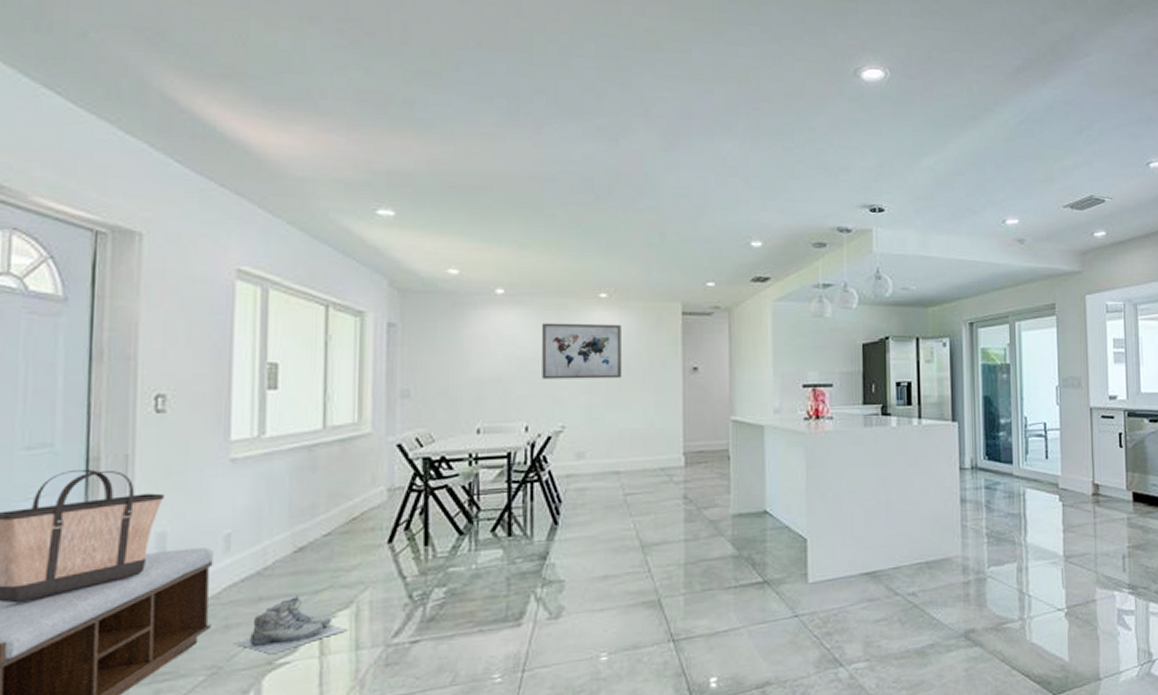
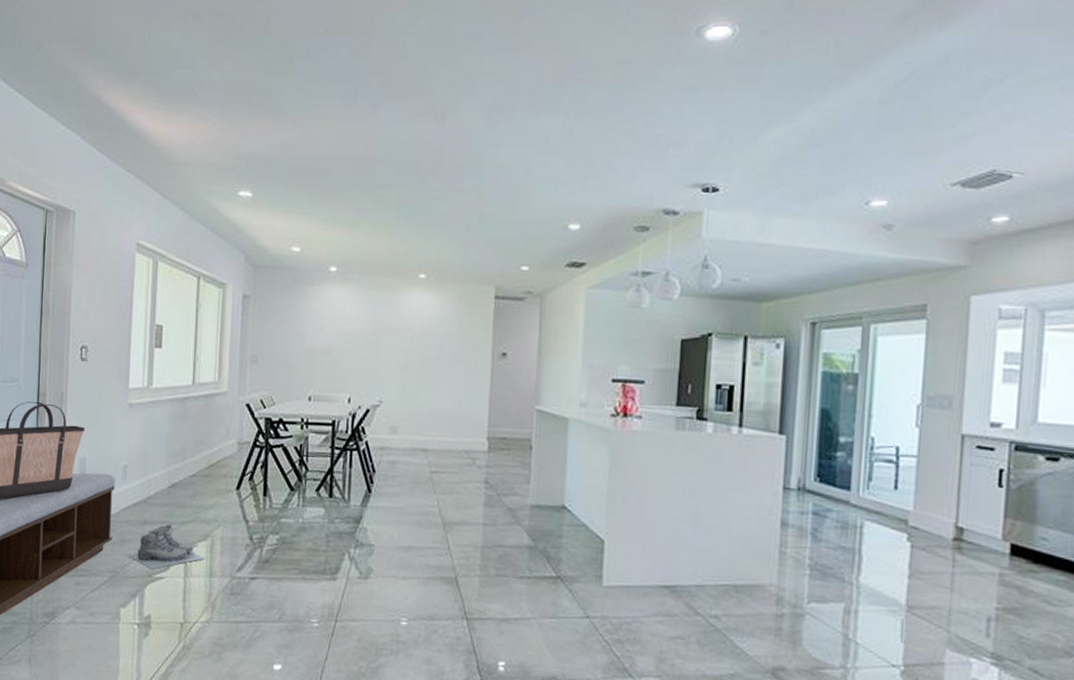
wall art: present [542,323,623,379] -> none [364,301,437,359]

